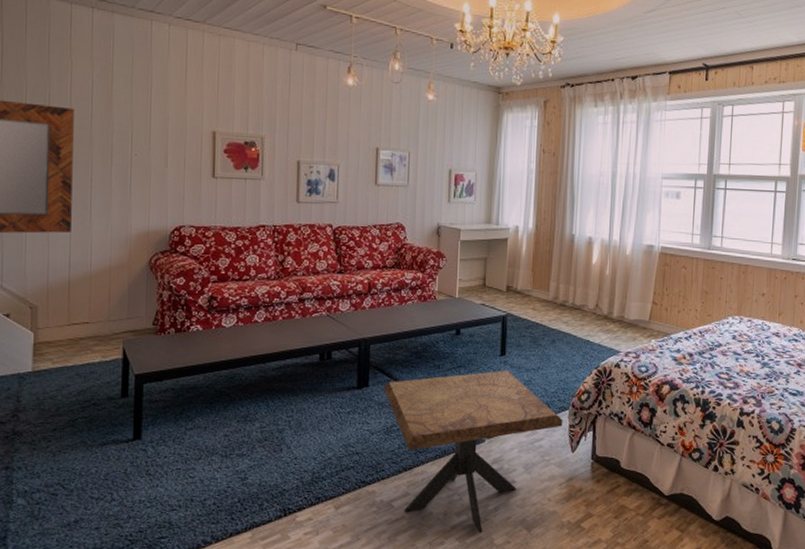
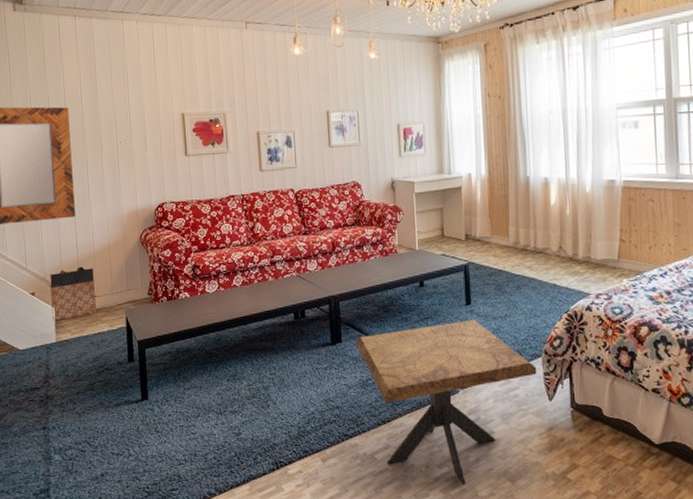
bag: none [30,288,88,348] -> present [50,266,97,321]

